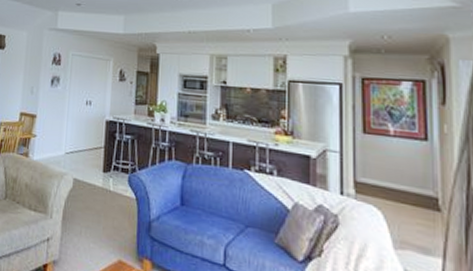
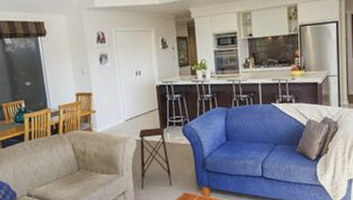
side table: none [70,167,108,247] -> present [139,127,172,189]

